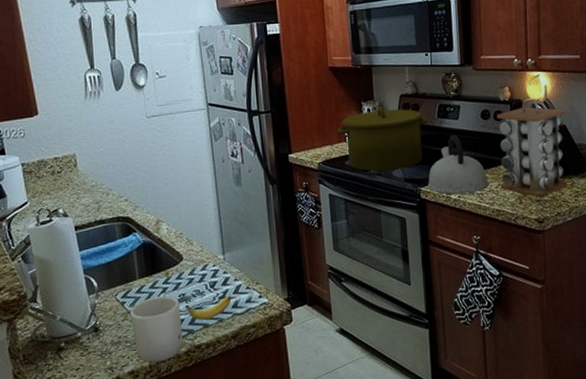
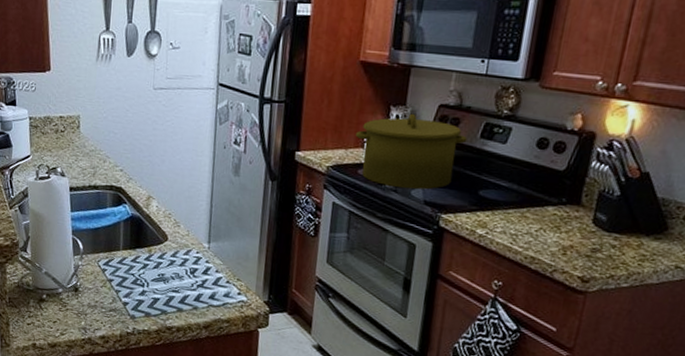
mug: present [130,295,183,363] -> none [109,270,158,334]
banana: present [184,296,232,321] -> none [162,285,210,305]
kettle: present [427,135,489,195] -> none [449,161,528,232]
spice rack: present [497,98,568,197] -> none [542,131,653,253]

